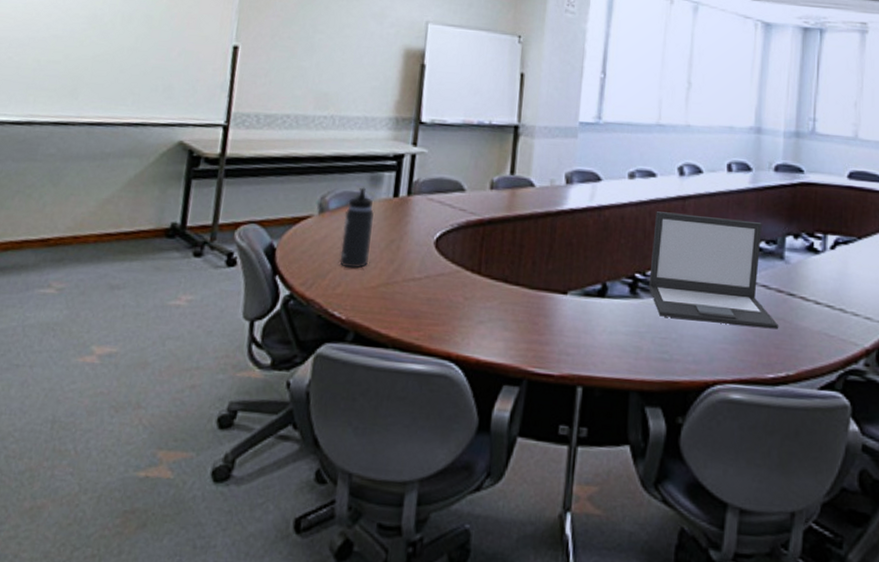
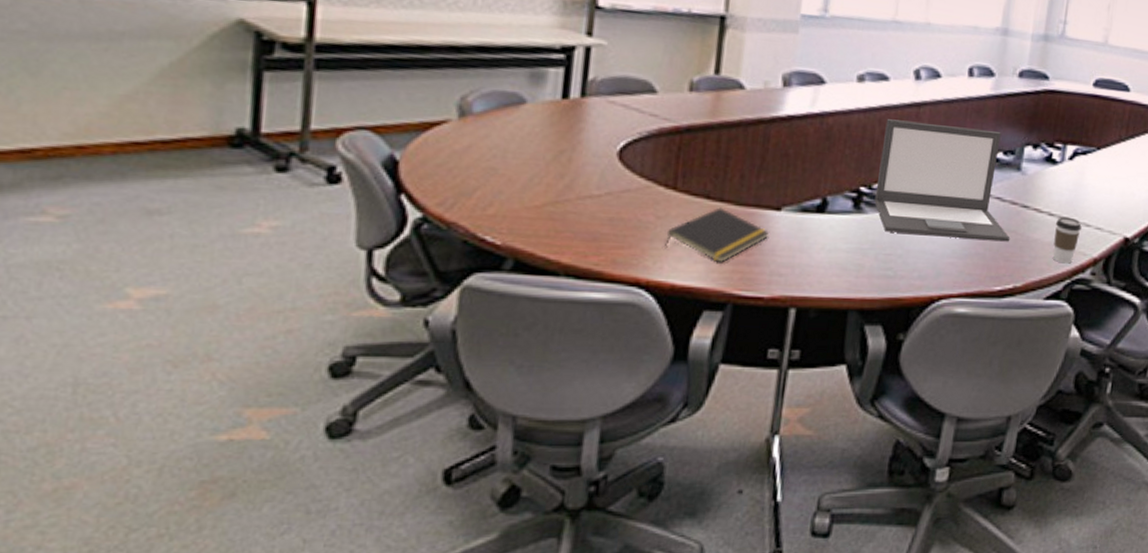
thermos bottle: present [339,187,374,268] -> none [490,86,535,185]
notepad: none [471,290,558,342] -> present [665,207,770,263]
coffee cup: none [822,305,850,354] -> present [1052,216,1082,264]

